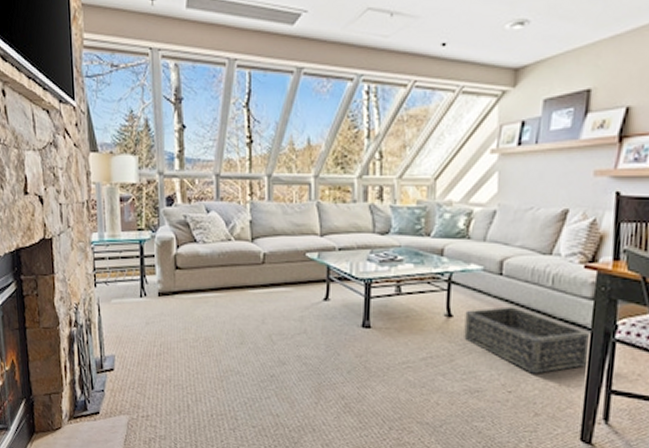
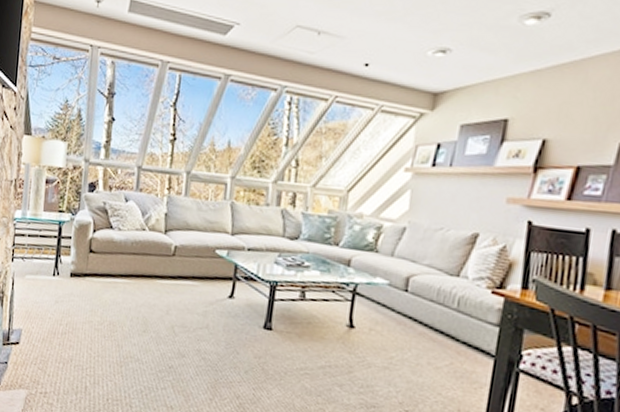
basket: present [464,306,589,374] -> none [364,323,493,396]

